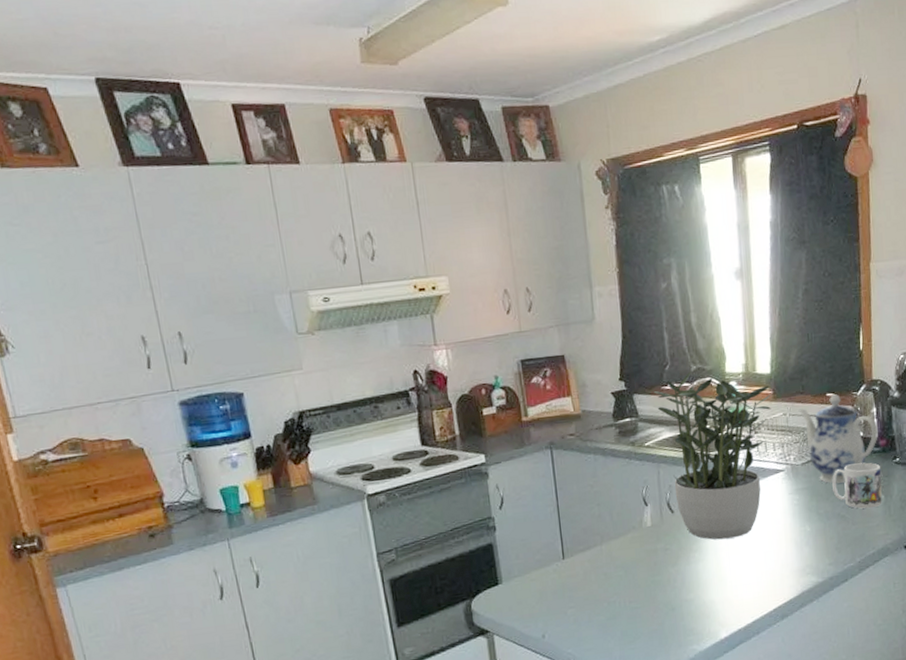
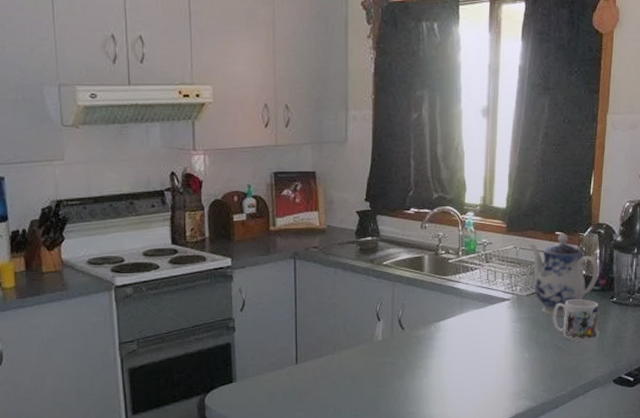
potted plant: present [653,372,771,540] -> none [396,199,505,359]

